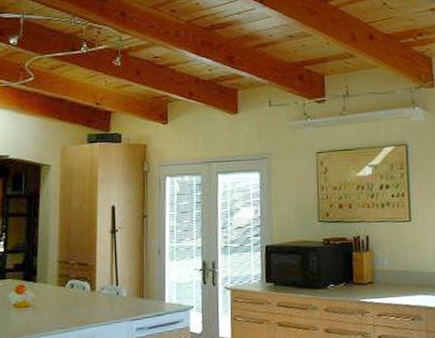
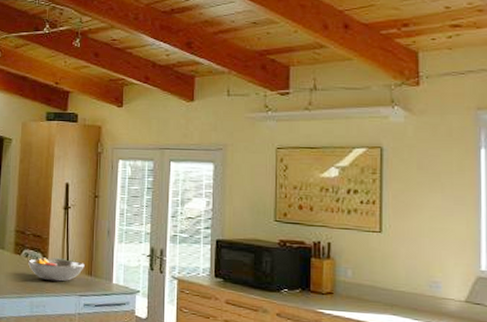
fruit bowl: none [73,285,135,310] -> present [27,257,85,282]

